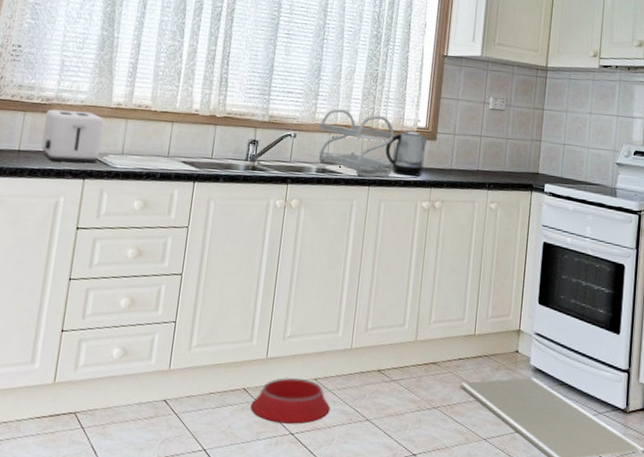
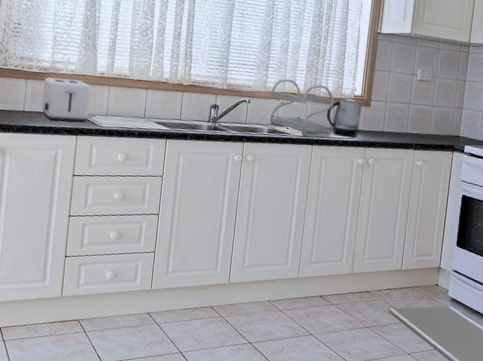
pet bowl: present [251,378,330,424] -> none [217,299,281,336]

